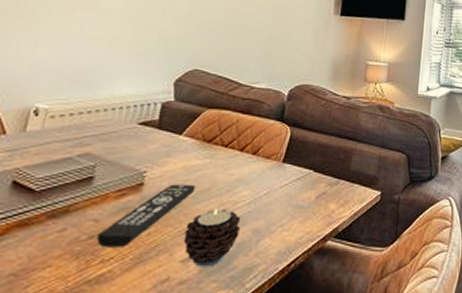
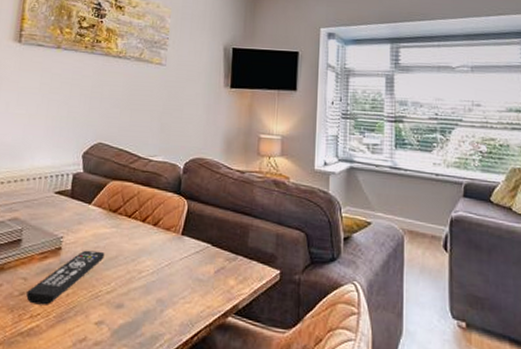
candle: present [183,208,241,267] -> none [96,275,146,331]

